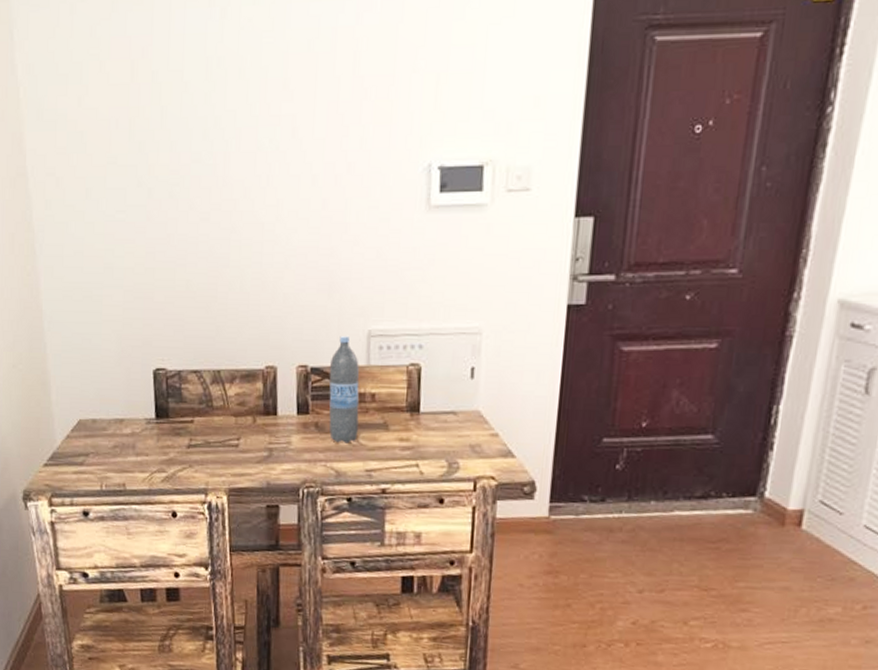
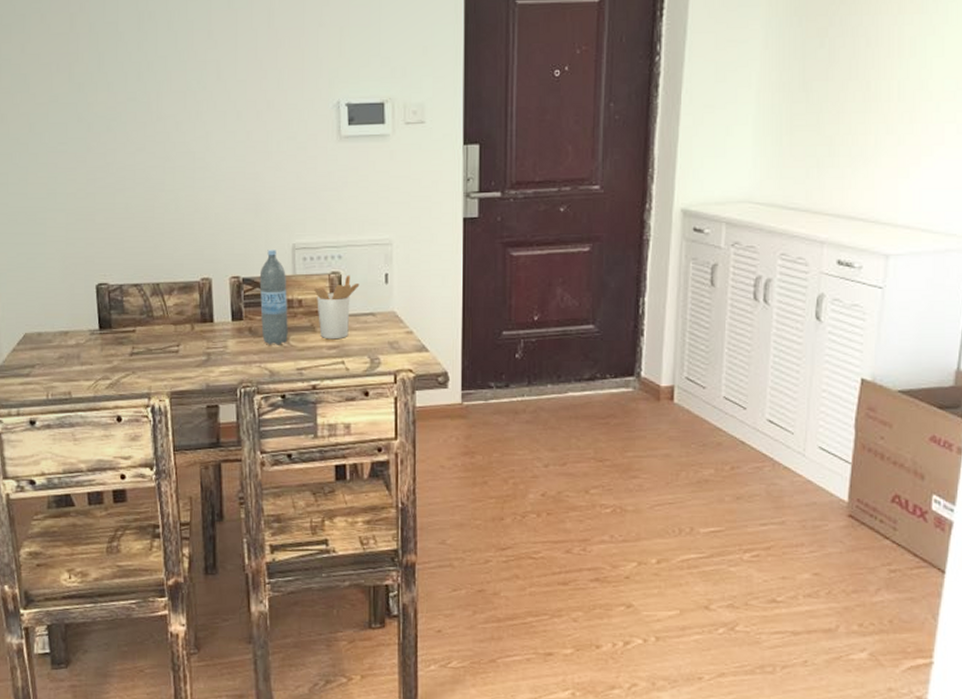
utensil holder: none [389,367,441,440] -> present [314,275,360,340]

